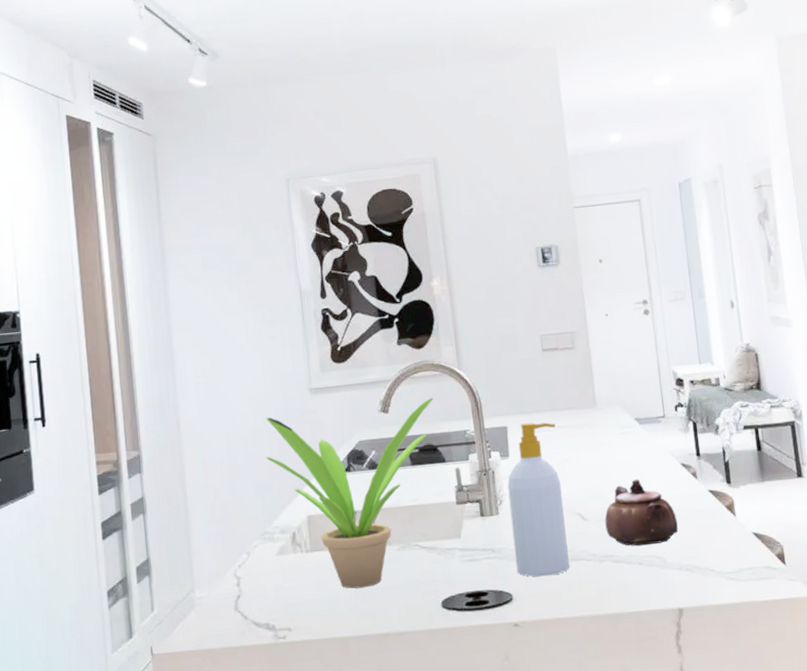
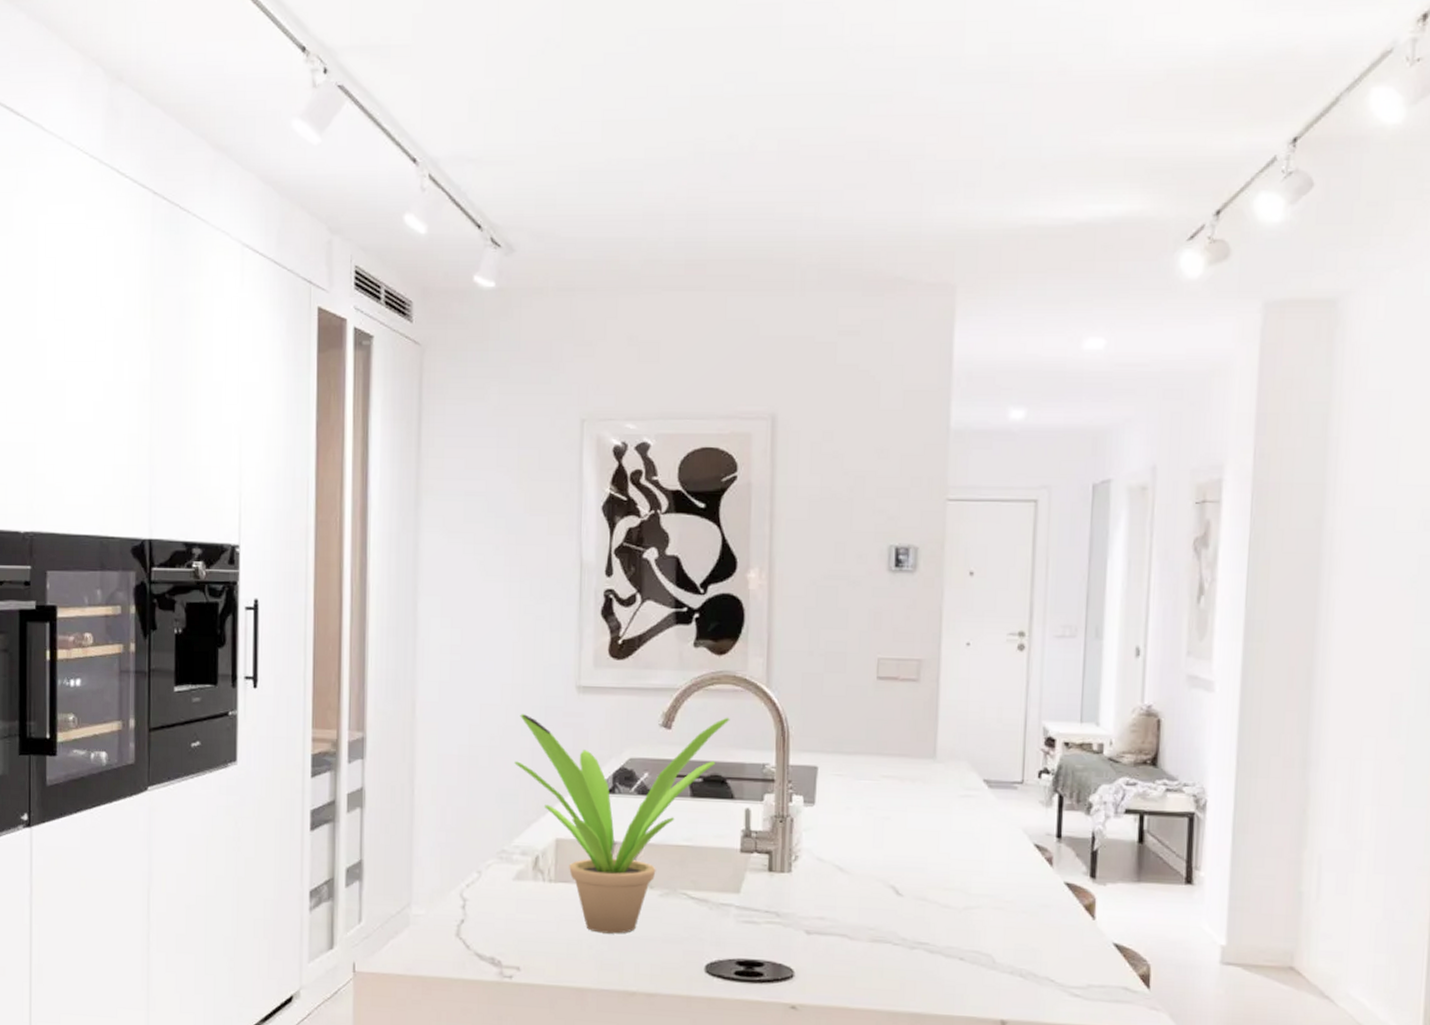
soap bottle: present [507,422,570,577] -> none [803,766,880,956]
teapot: present [605,479,678,547] -> none [924,855,1018,938]

